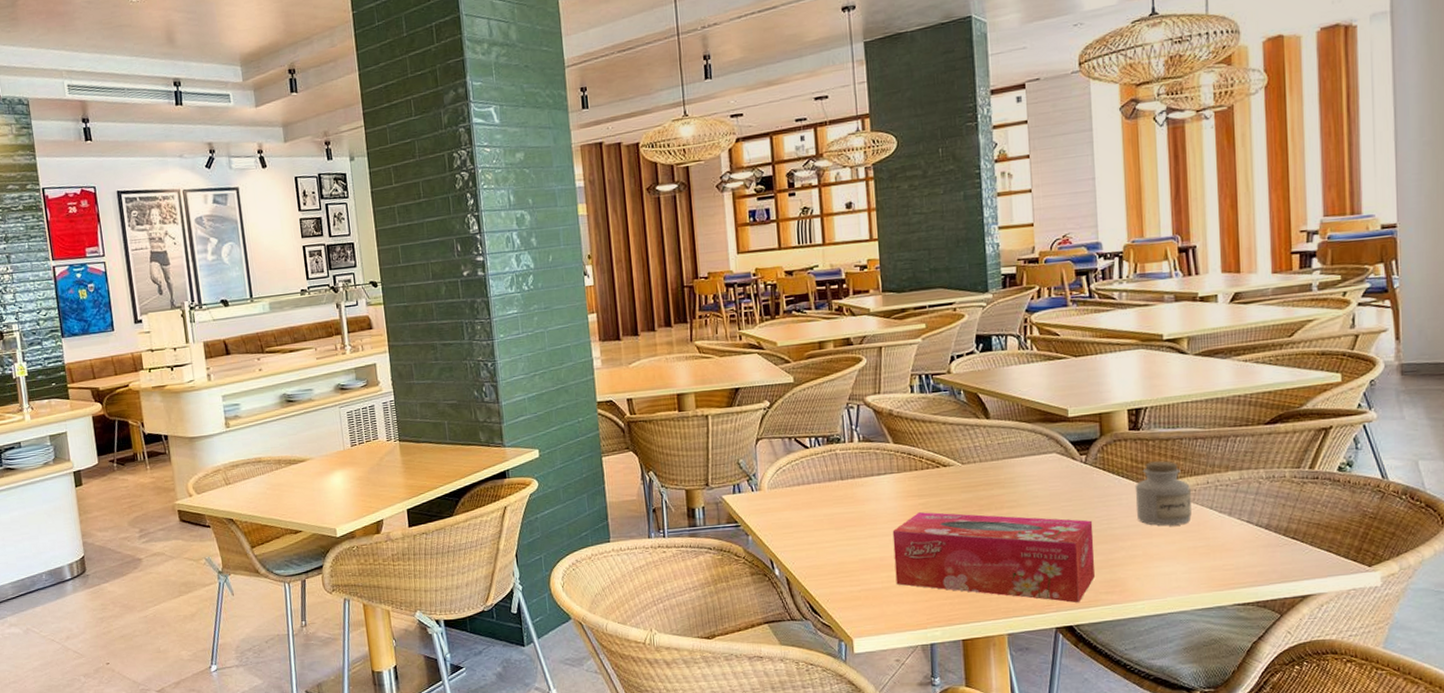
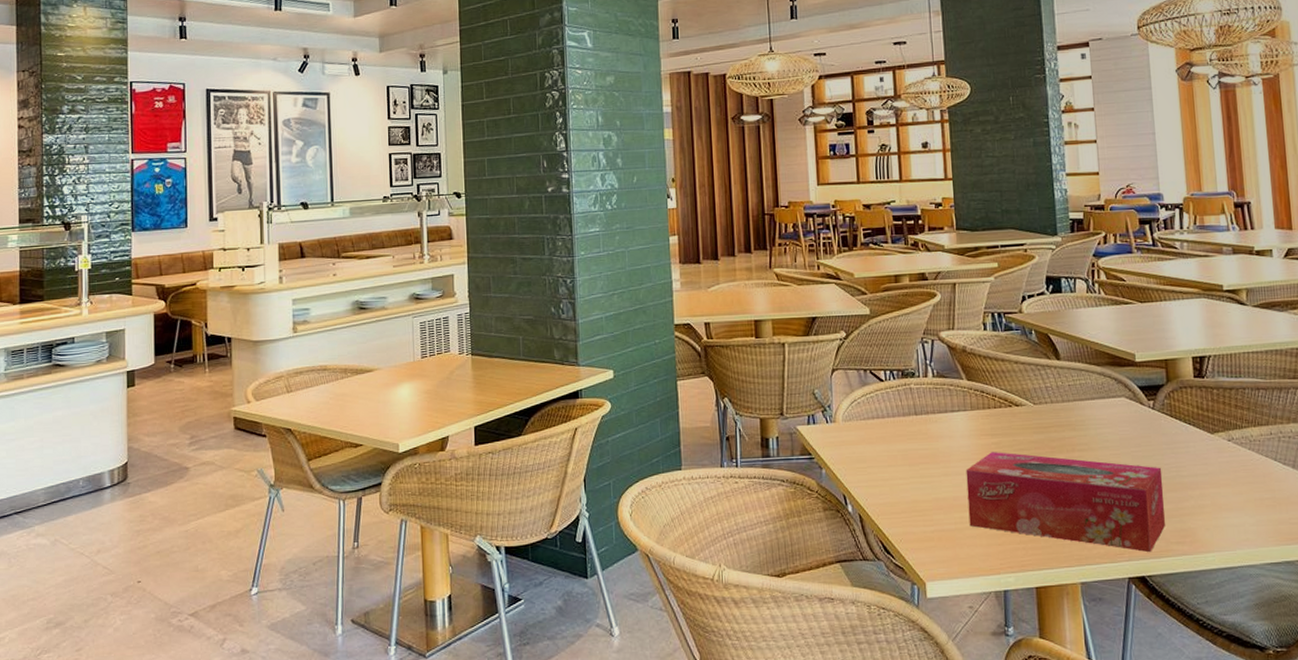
jar: present [1134,461,1192,526] -> none [1201,410,1257,476]

